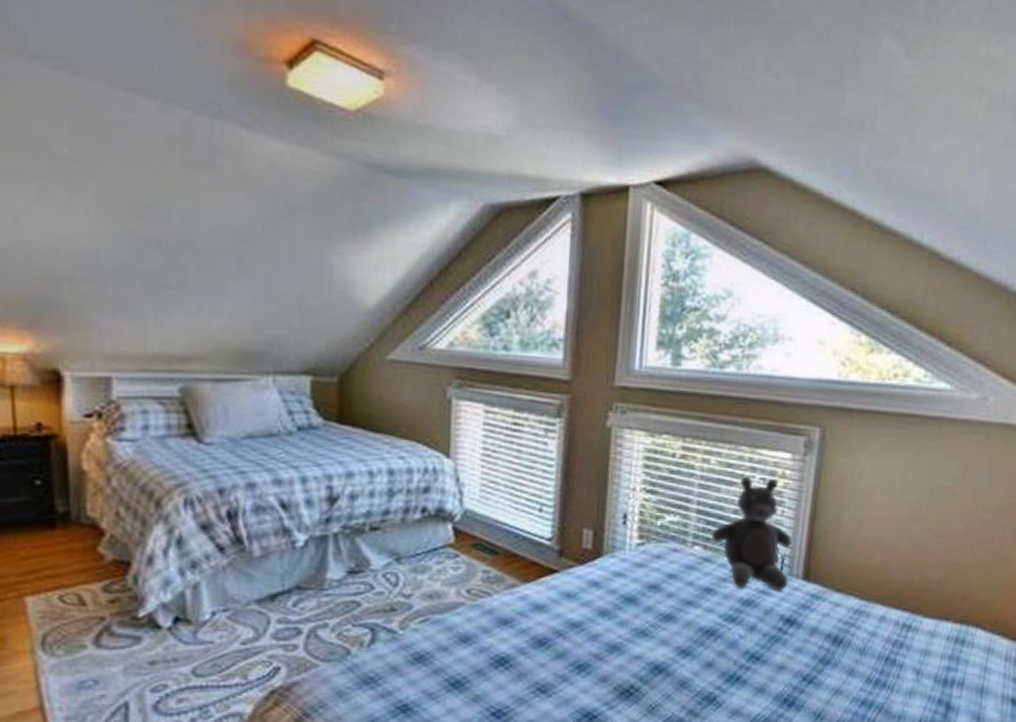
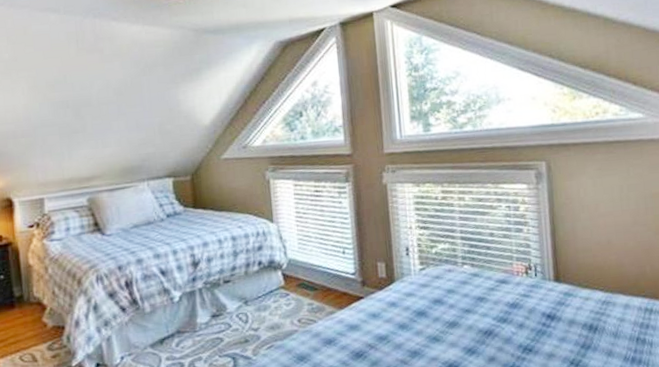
teddy bear: present [711,476,792,591] -> none [475,206,543,295]

